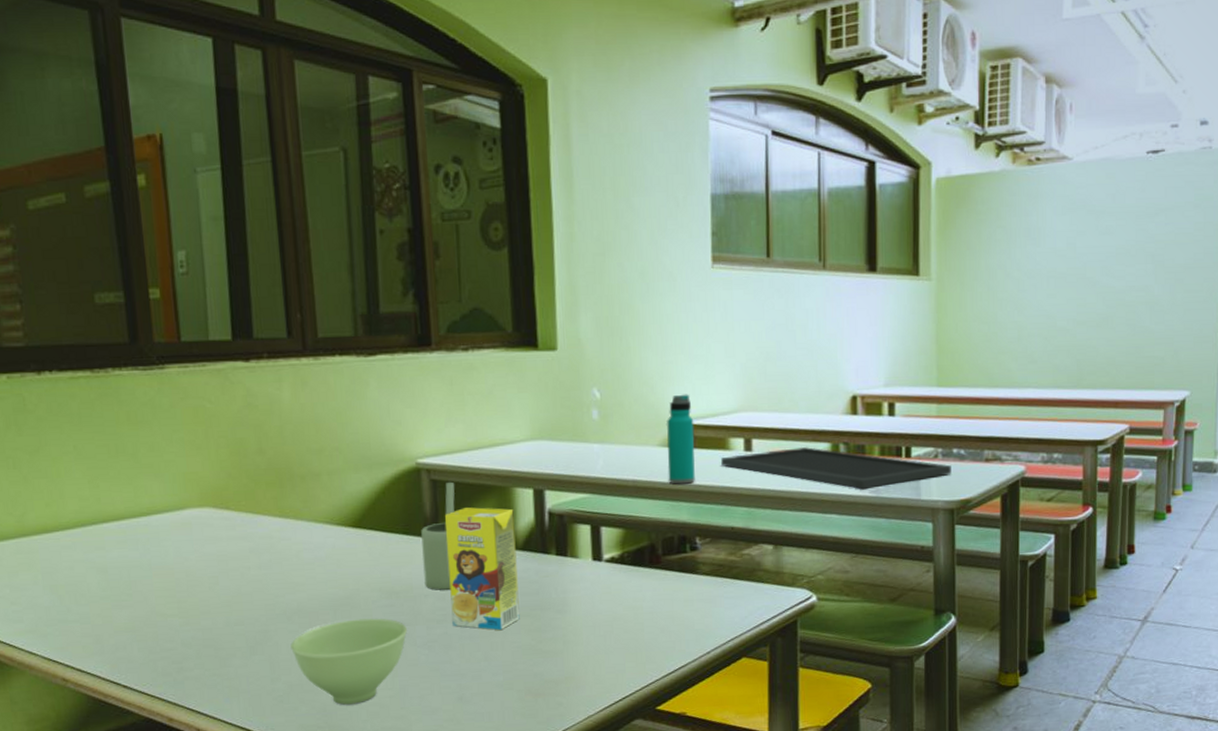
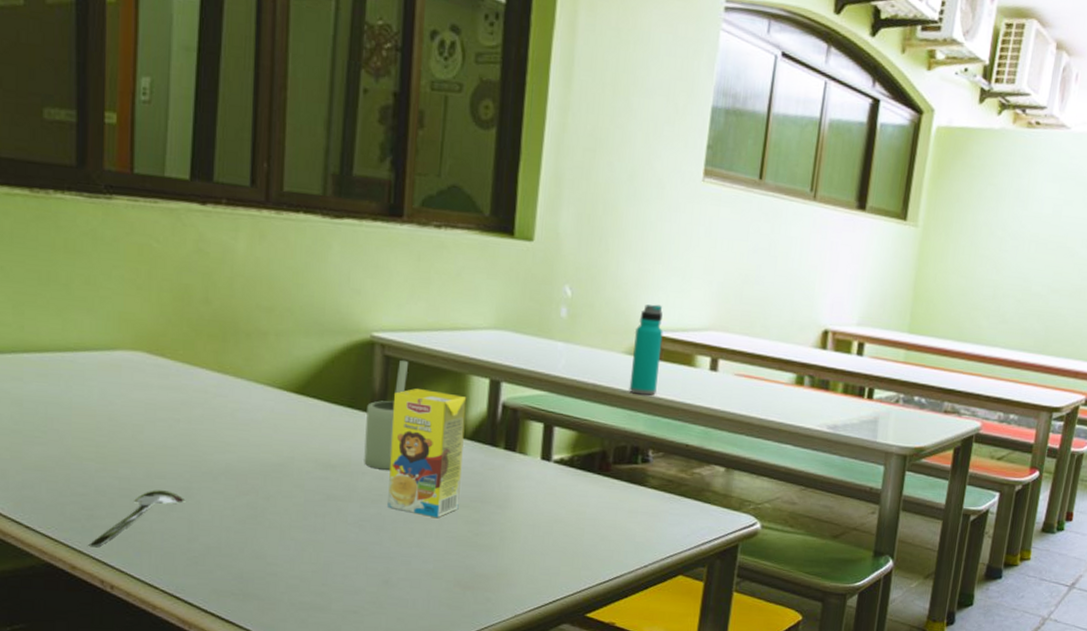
spoon: none [182,636,265,699] -> present [88,490,186,548]
bowl: present [290,618,407,705] -> none [213,487,339,575]
tray: present [721,447,951,490] -> none [685,373,911,425]

